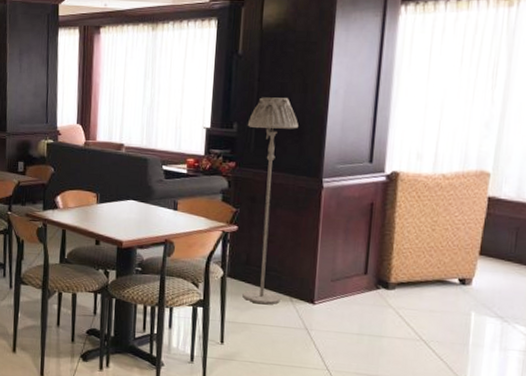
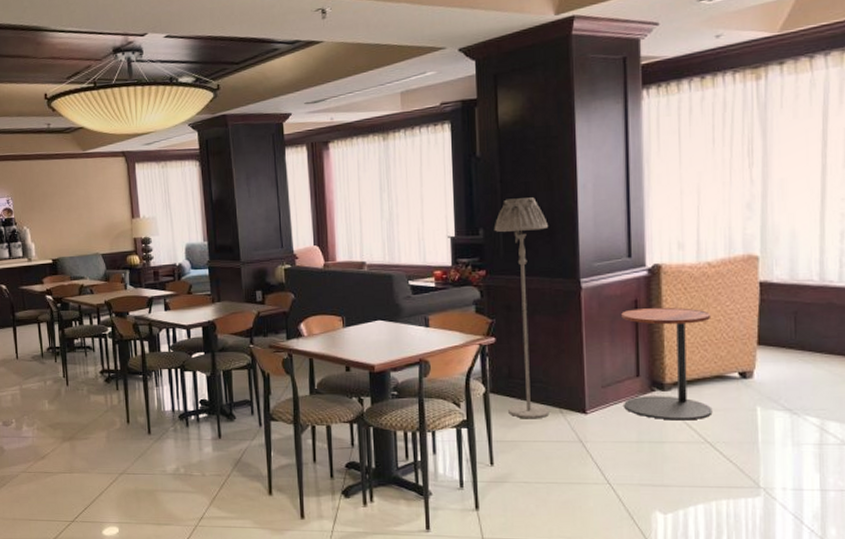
side table: none [350,211,439,319] -> present [621,307,713,421]

